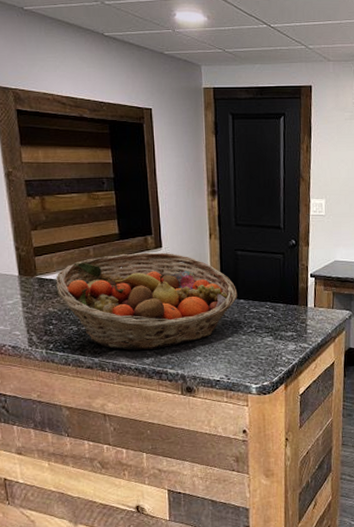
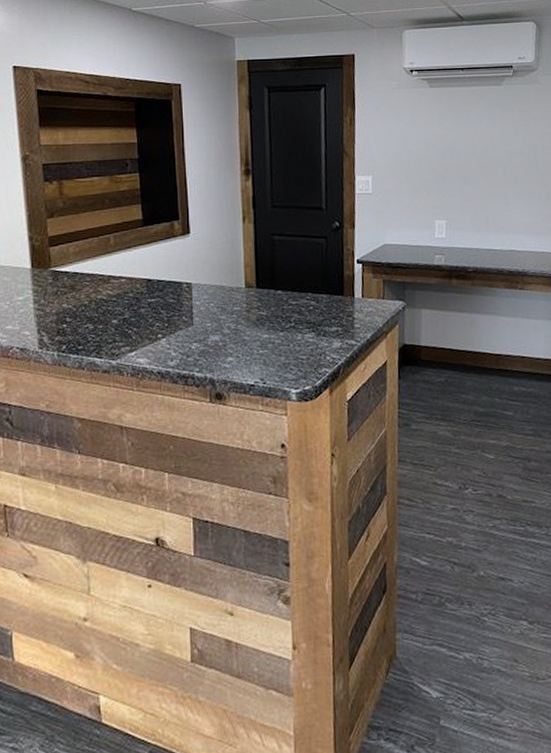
fruit basket: present [56,252,238,350] -> none [72,239,275,351]

